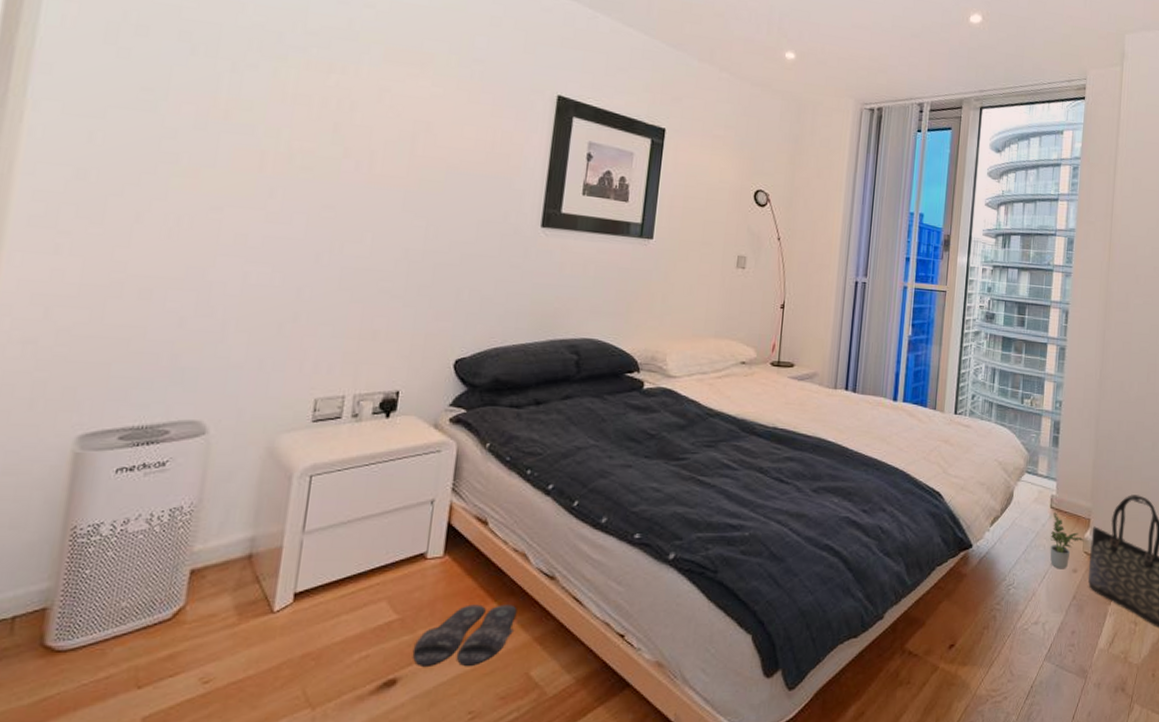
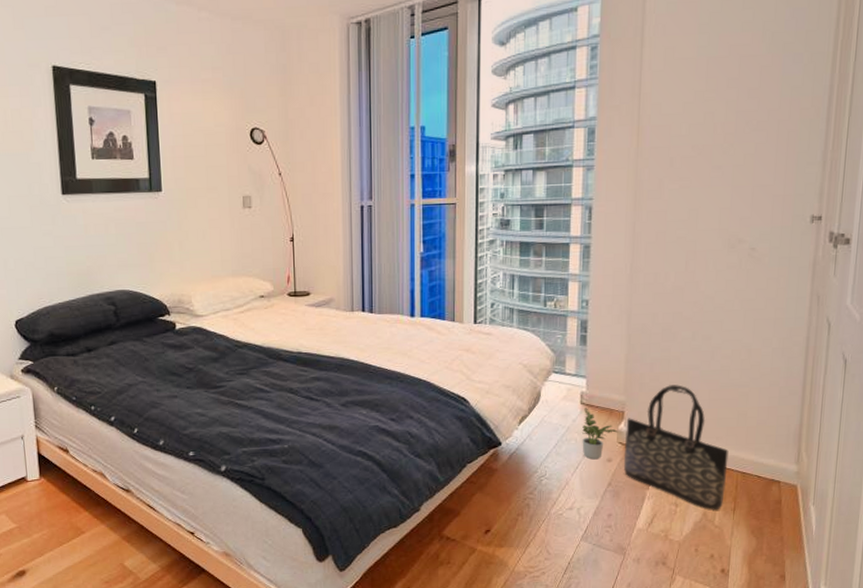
slippers: present [412,604,517,666] -> none [32,513,106,561]

